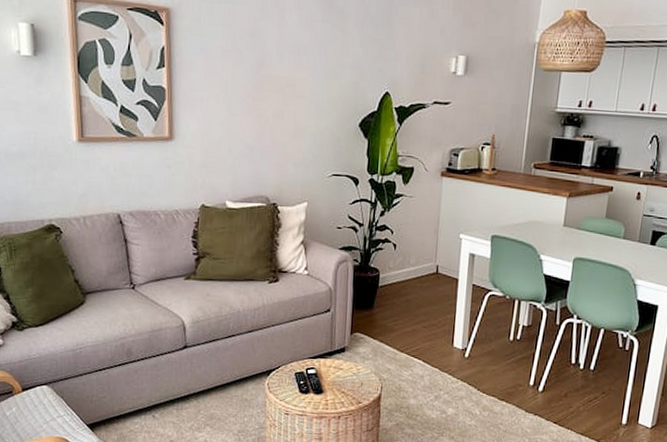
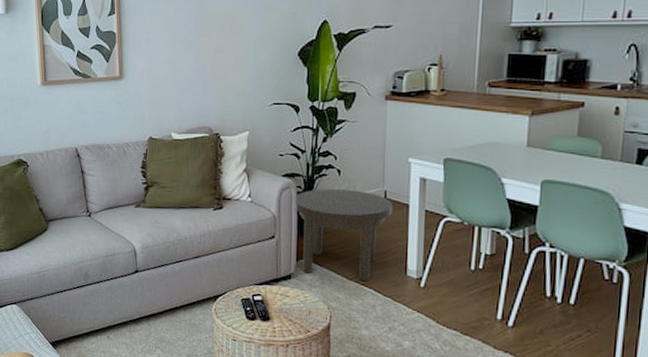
side table: none [350,262,444,353] -> present [293,189,393,282]

